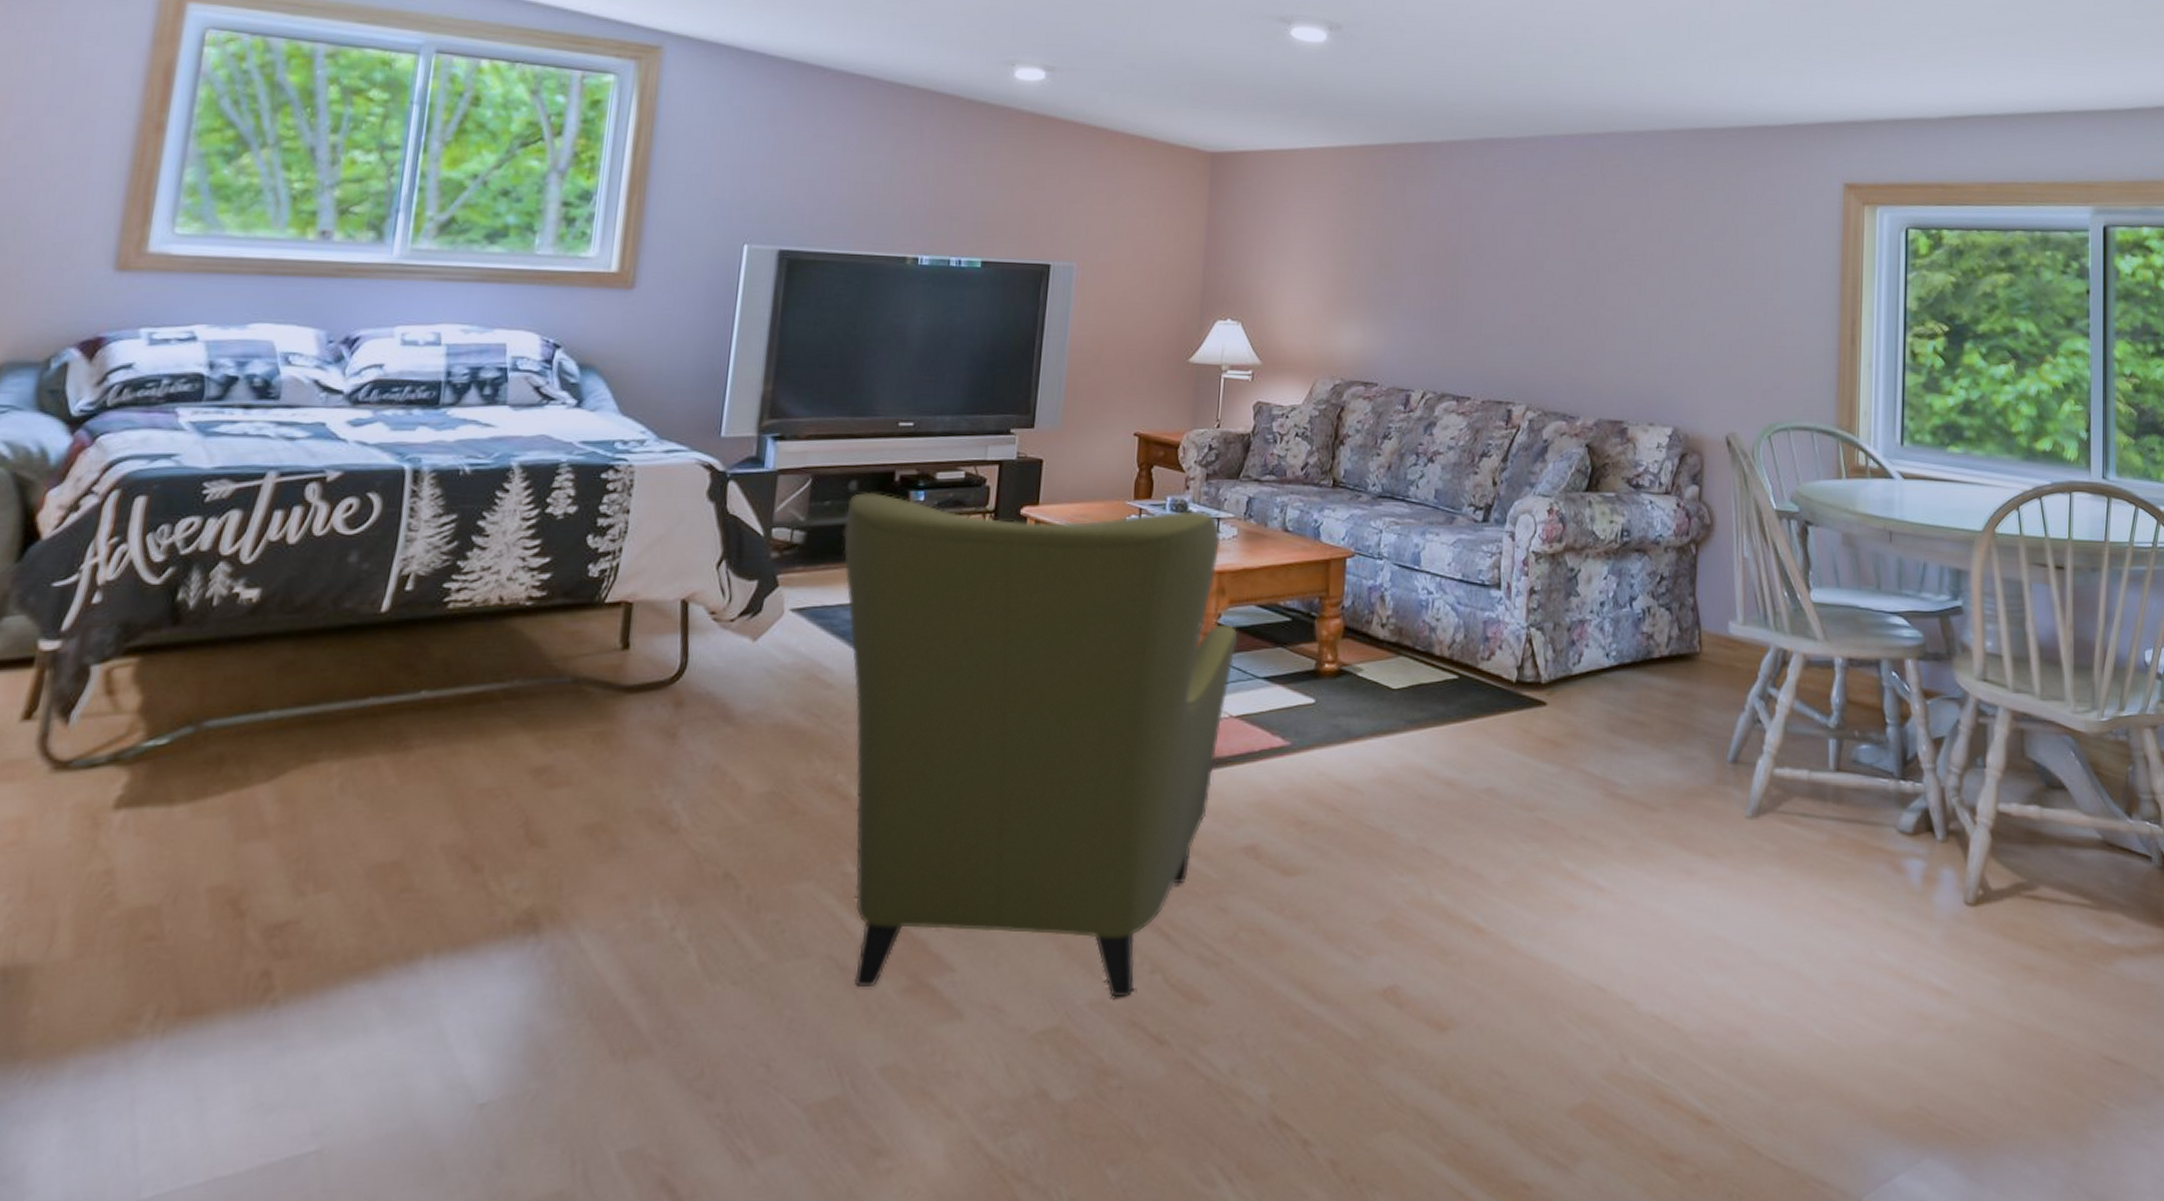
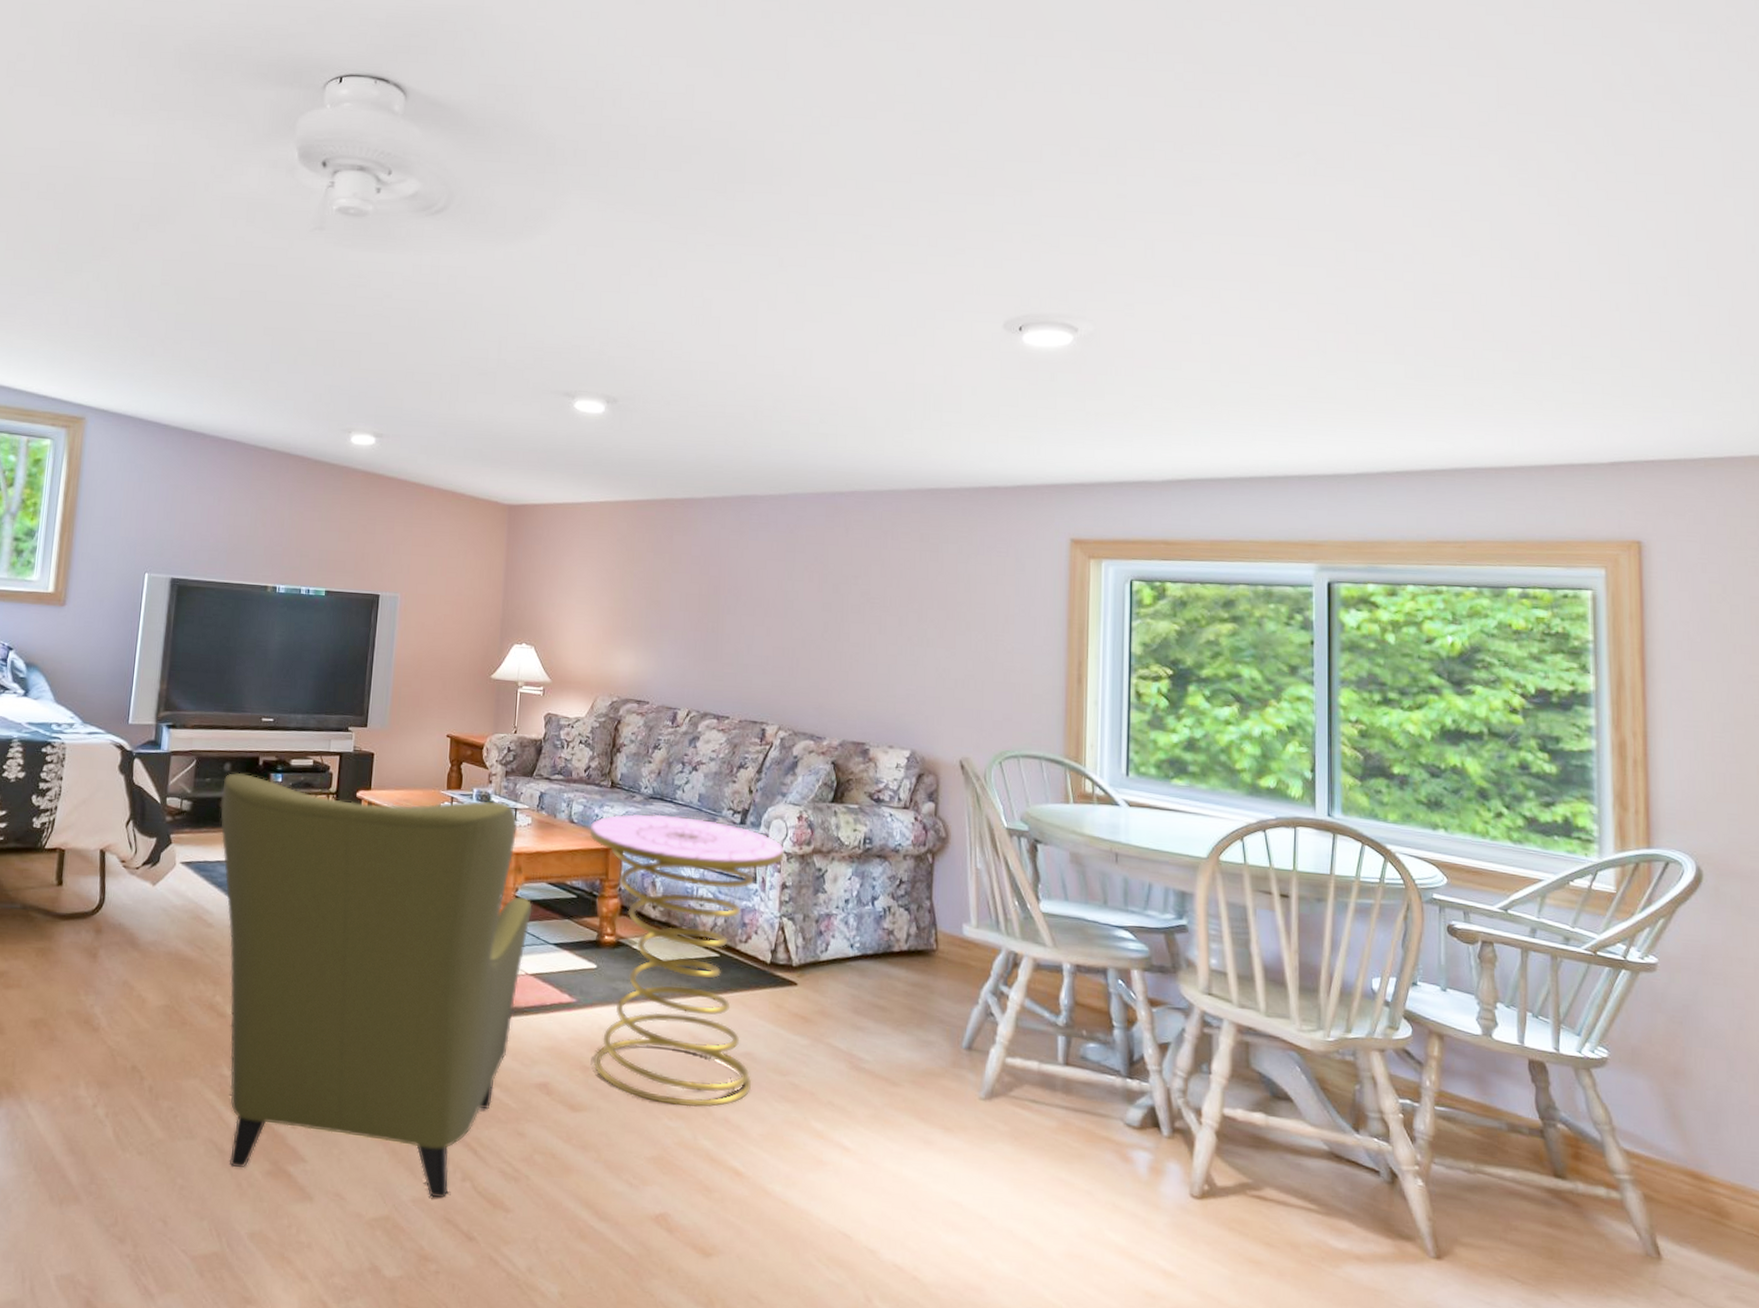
side table: none [1307,515,1533,858] -> present [589,813,784,1108]

